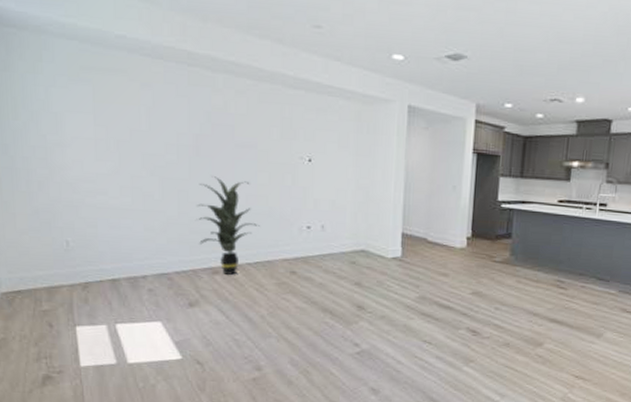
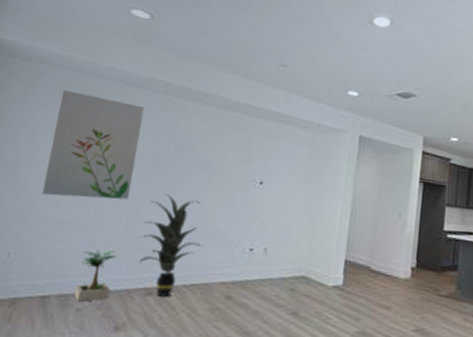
wall art: none [75,65,176,184] -> present [41,90,145,200]
potted plant: none [142,234,177,283] -> present [74,249,117,302]

